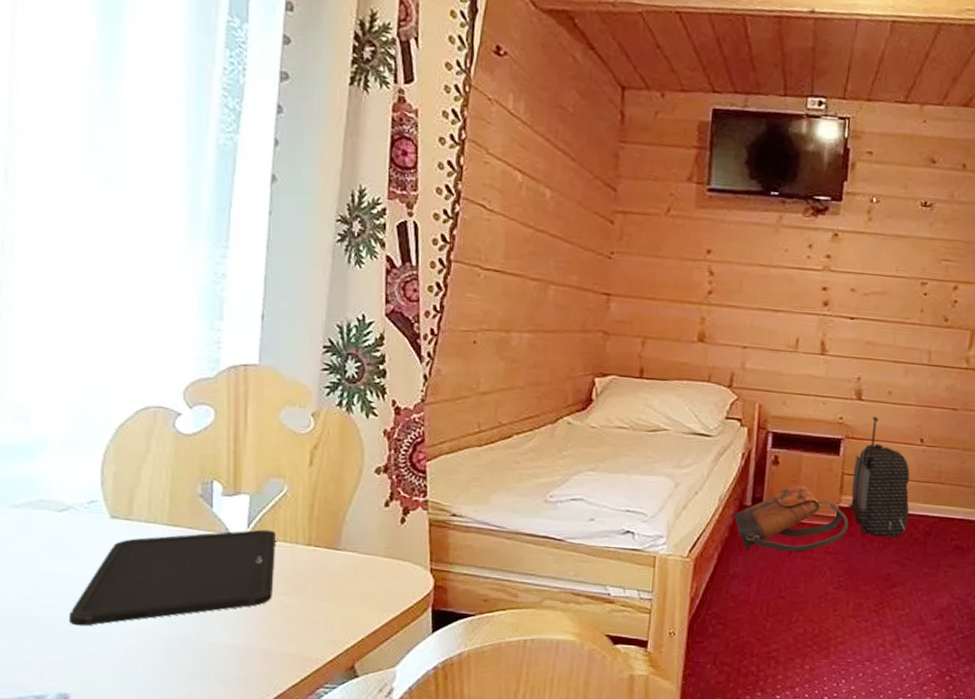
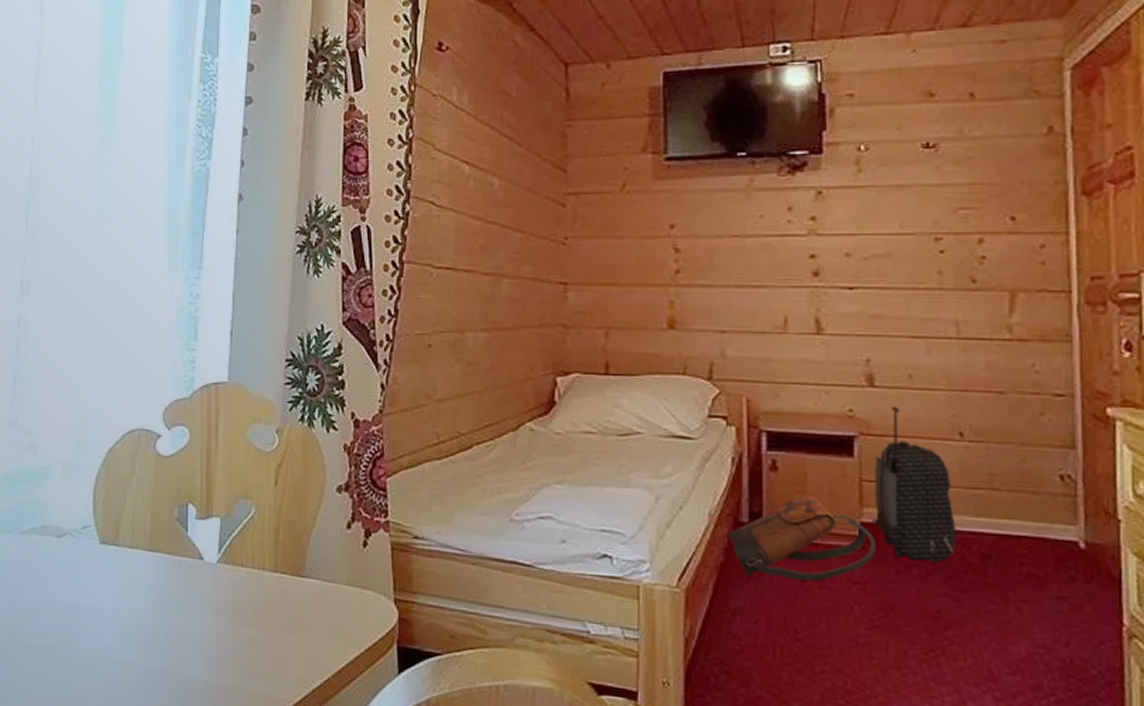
tablet: present [69,529,277,626] -> none [64,554,245,657]

